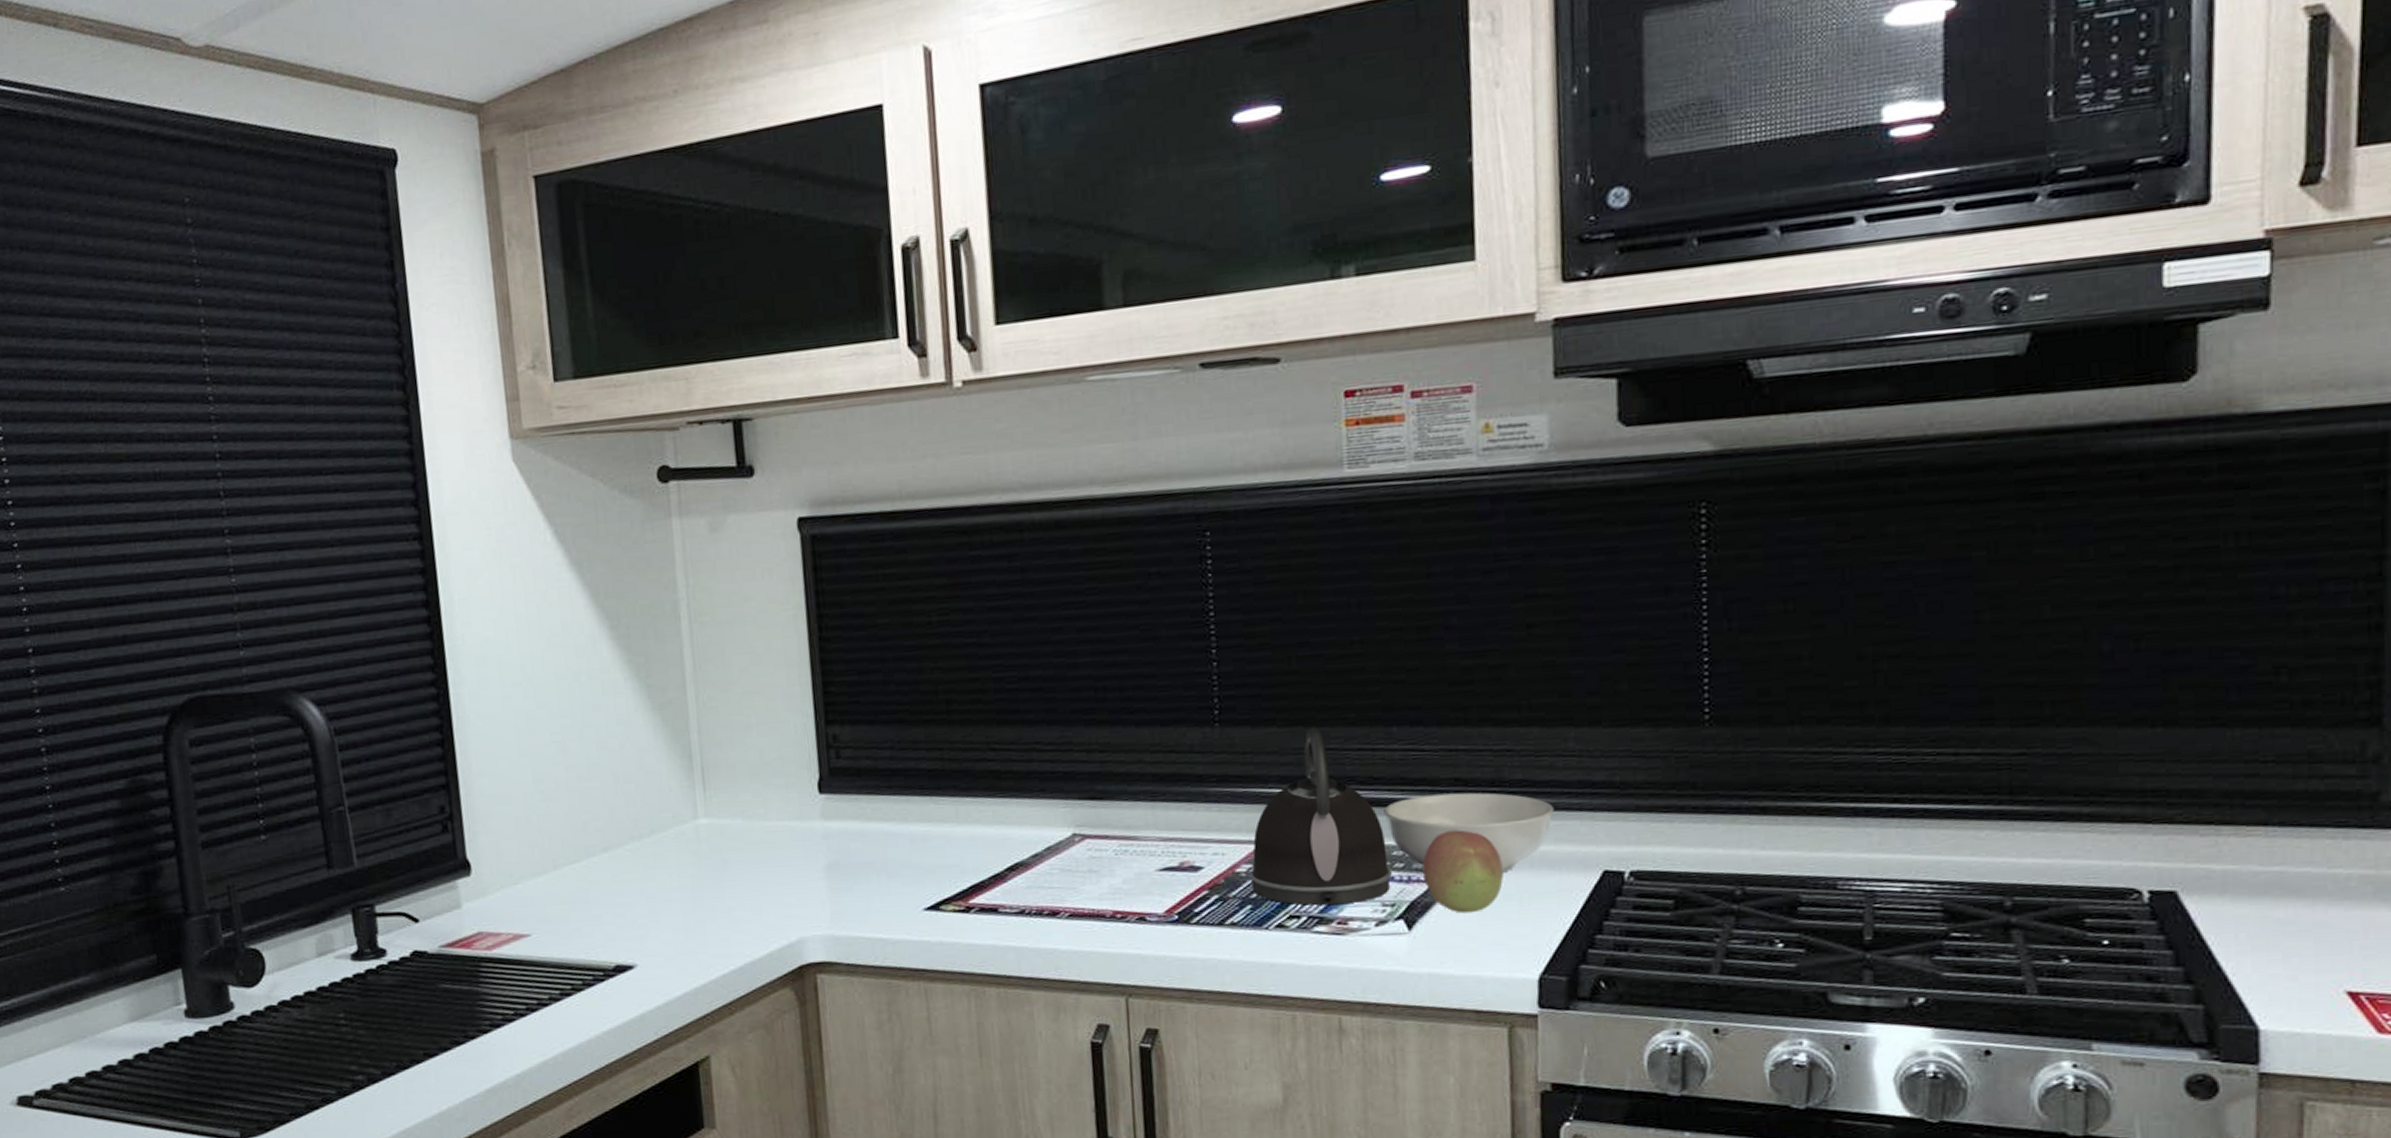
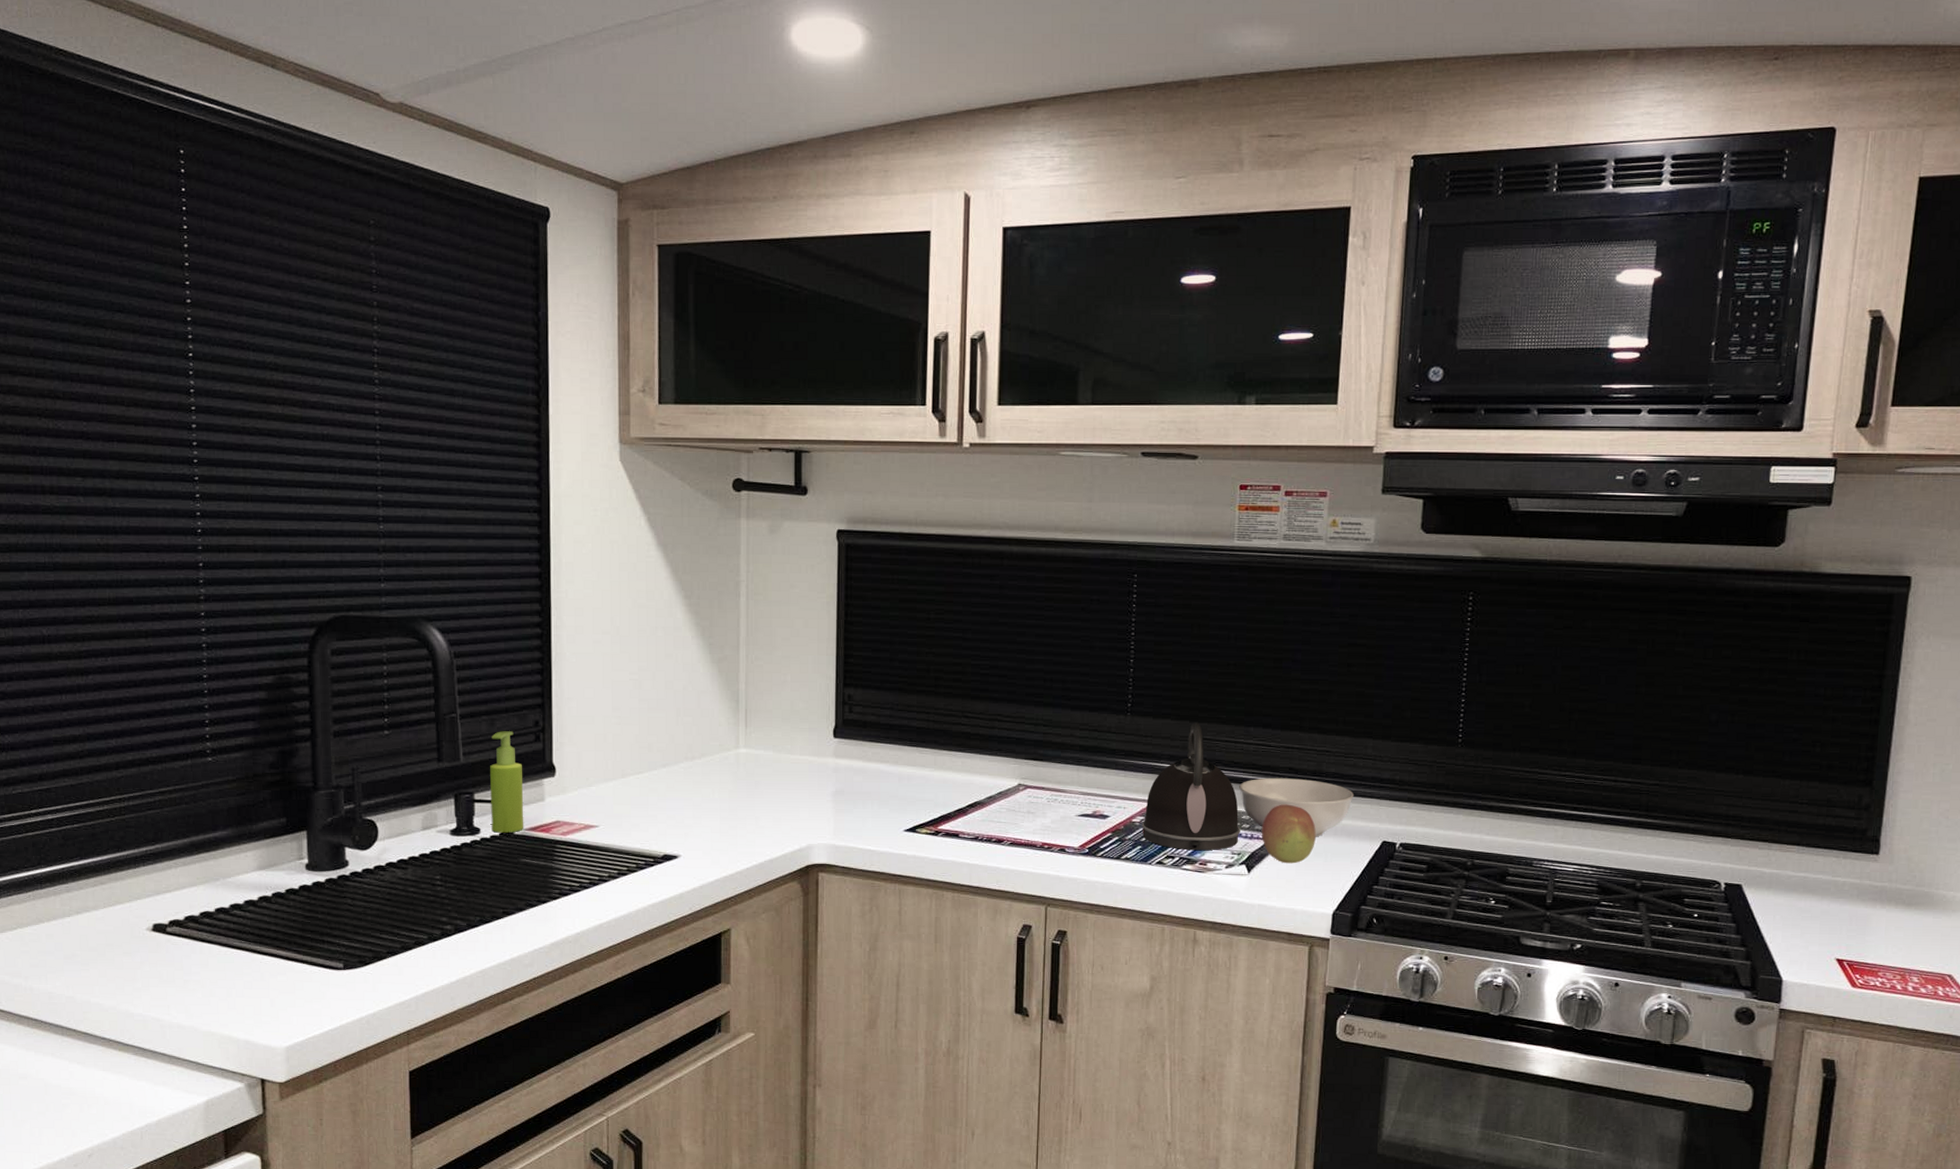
soap dispenser: none [389,822,440,953] -> present [490,731,524,833]

